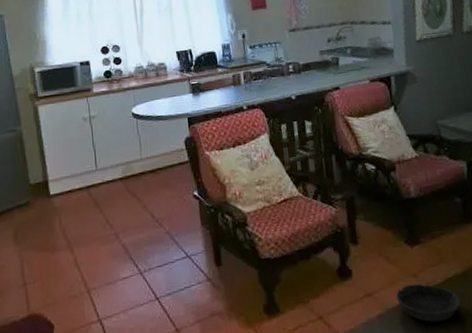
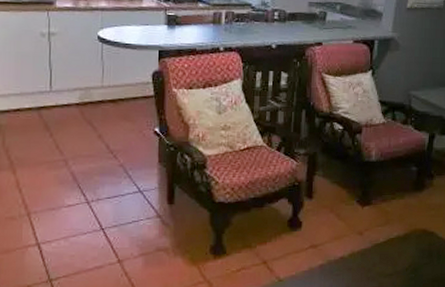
bowl: present [395,283,461,323] -> none [339,240,396,277]

